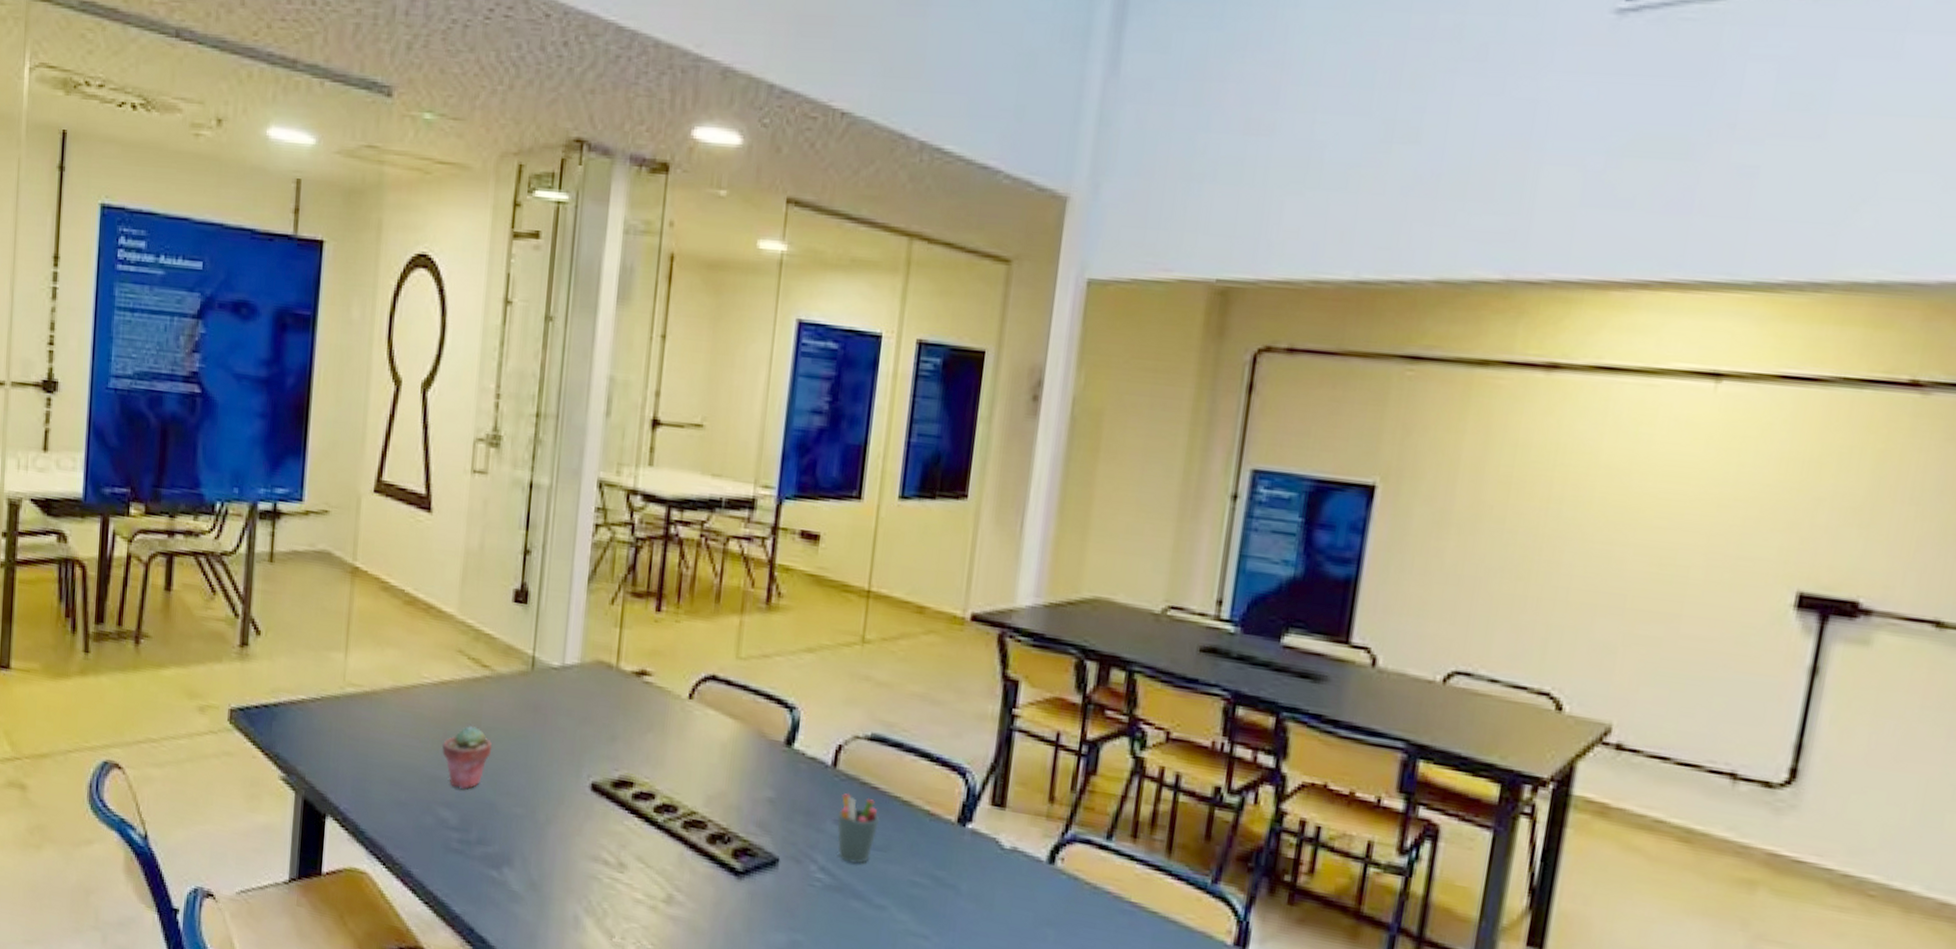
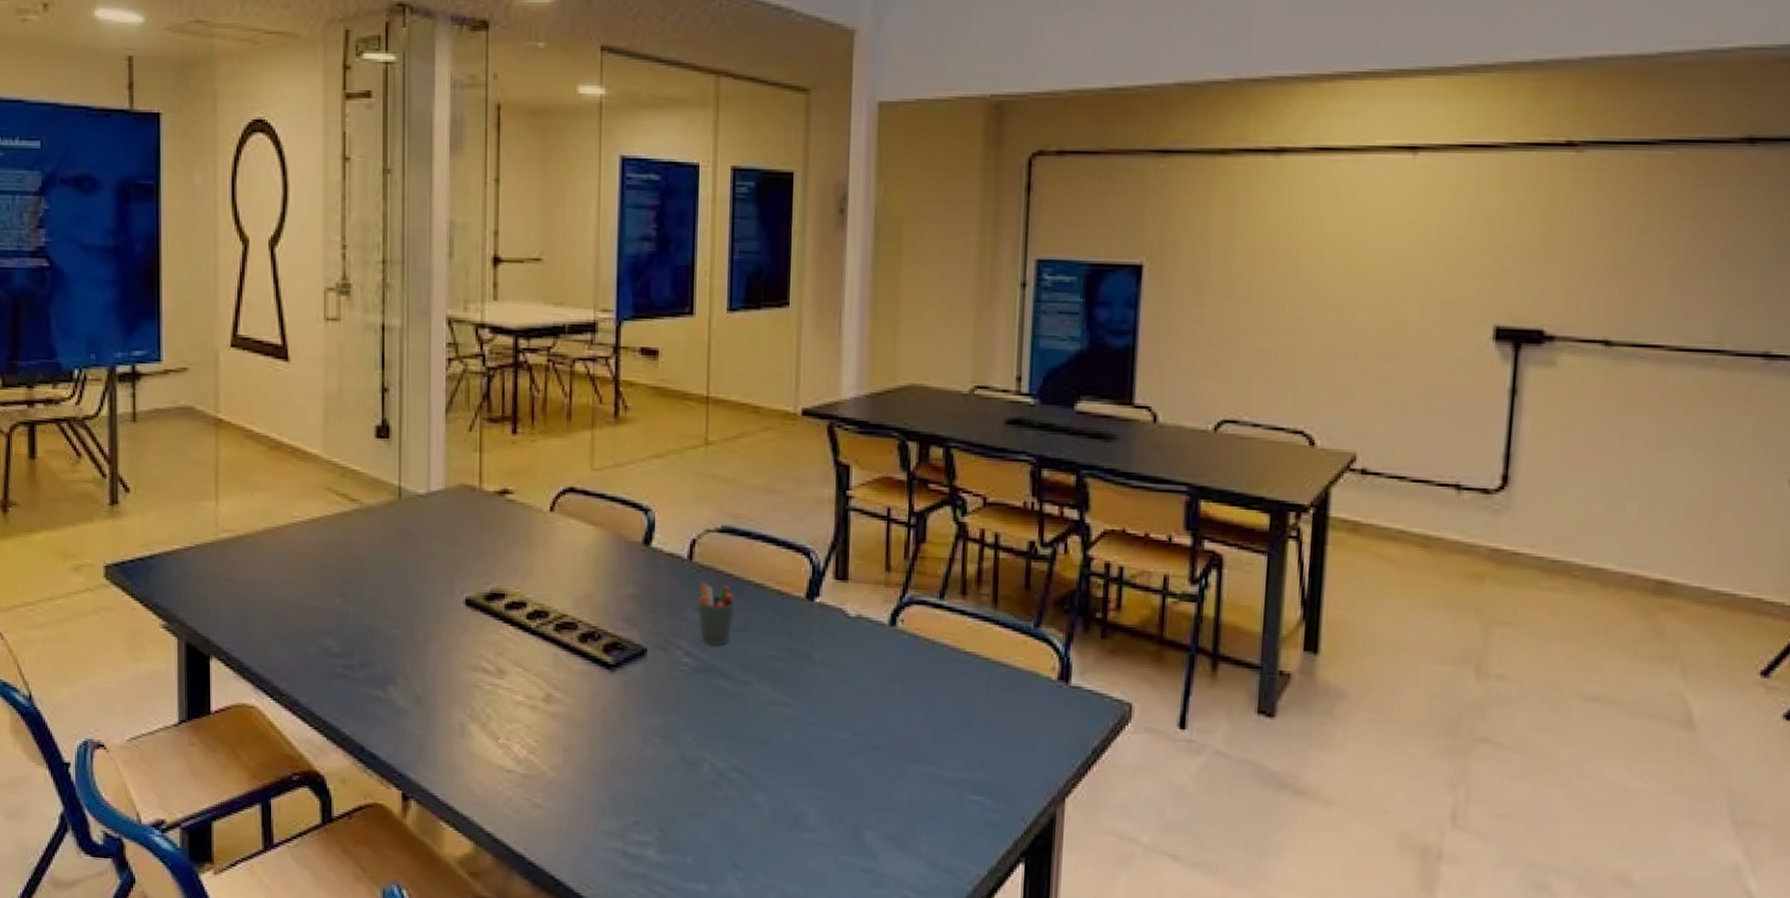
potted succulent: present [442,726,492,789] -> none [319,557,367,617]

